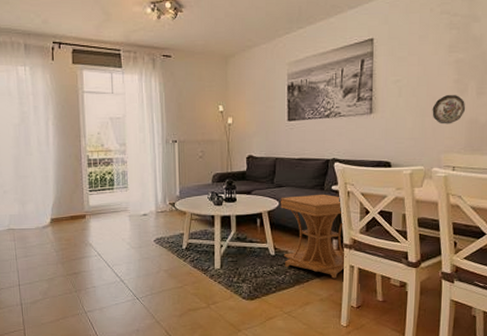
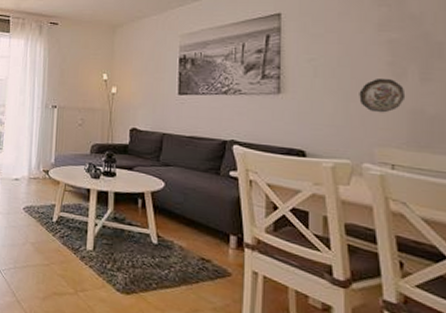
side table: present [280,194,346,279] -> none [166,177,248,285]

